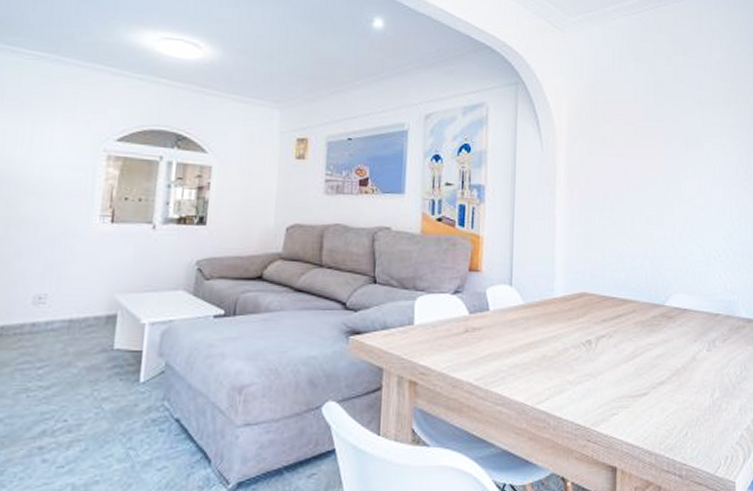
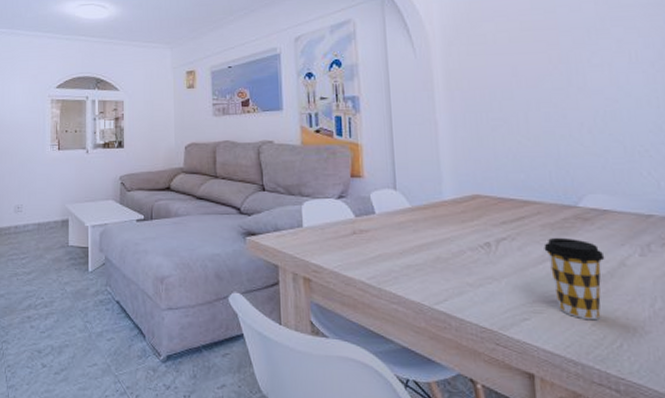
coffee cup: none [635,334,681,412] -> present [544,237,605,321]

